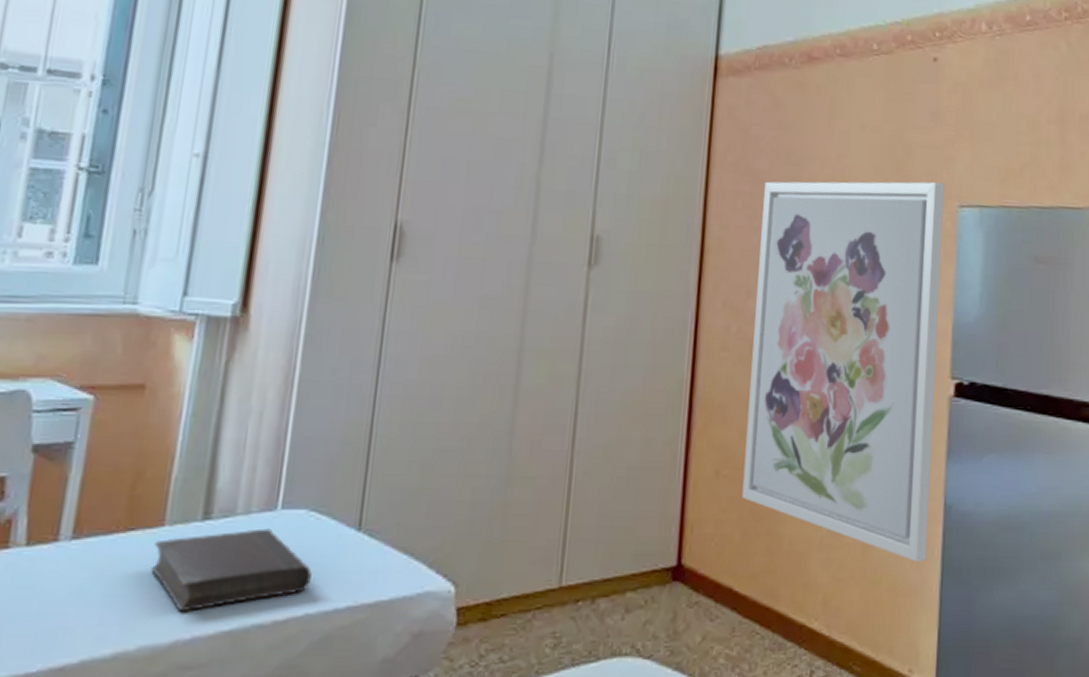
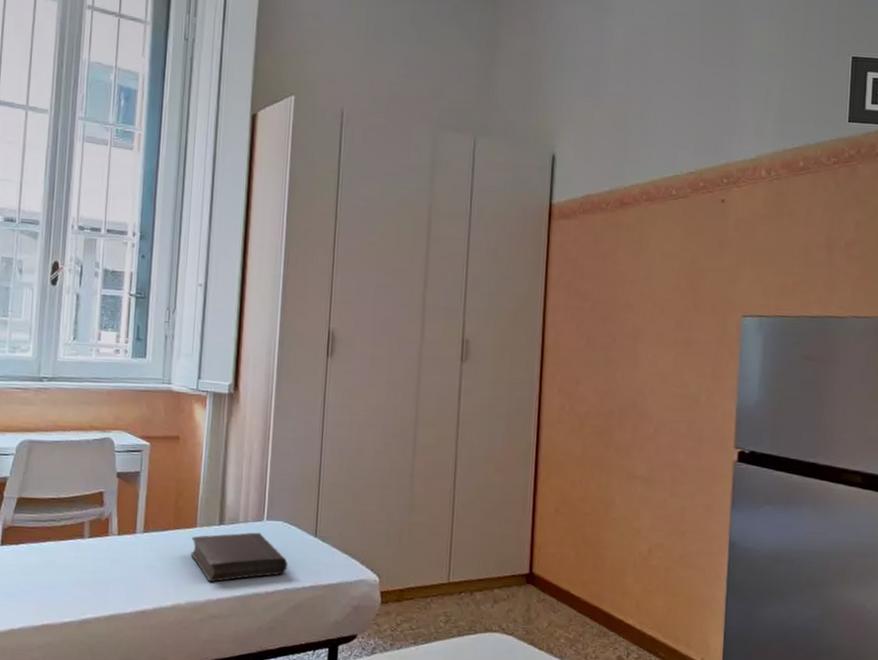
wall art: present [742,181,945,562] -> none [575,297,730,582]

